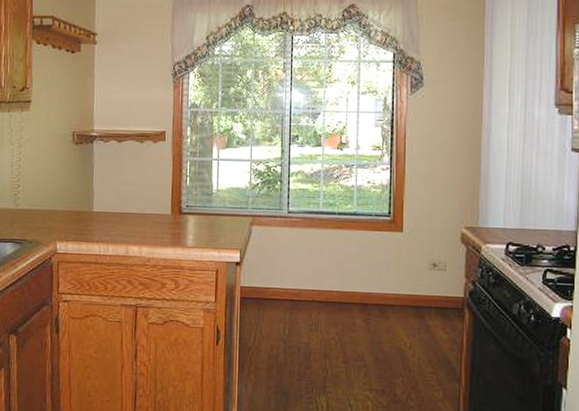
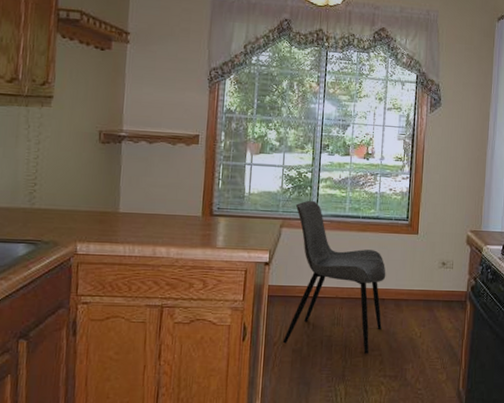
dining chair: none [257,196,368,364] -> present [282,200,386,354]

